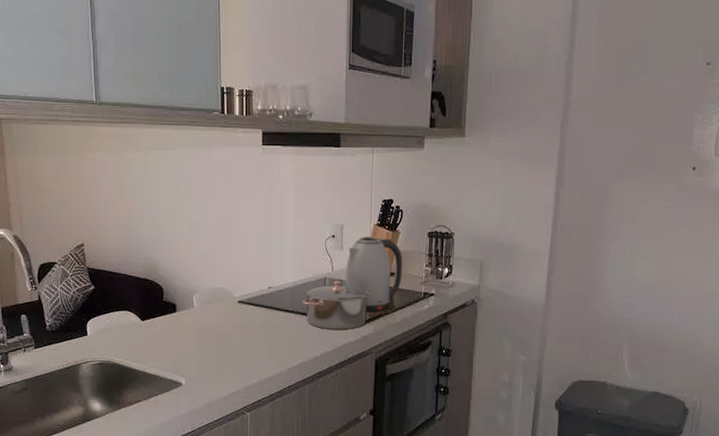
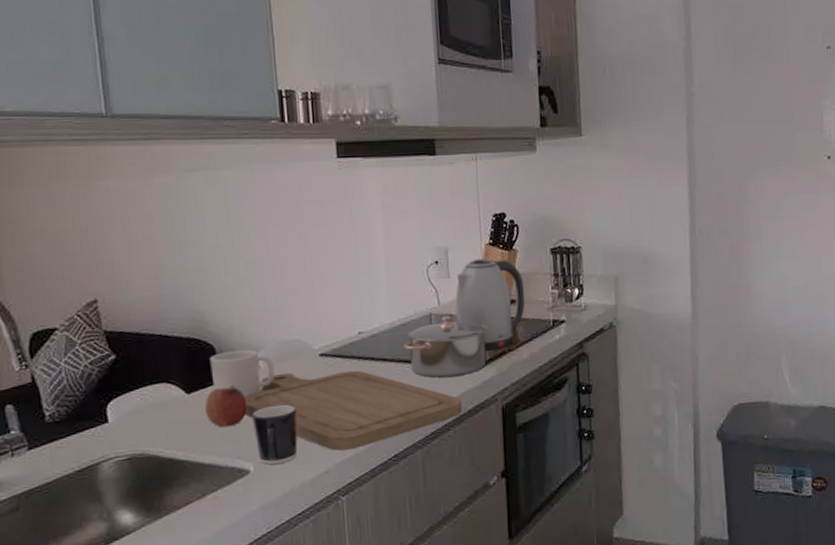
fruit: none [154,319,183,349] -> present [205,387,248,427]
mug: none [159,291,204,328] -> present [210,349,275,397]
chopping board: none [181,313,344,377] -> present [244,370,463,451]
mug: none [186,336,219,381] -> present [251,404,298,465]

